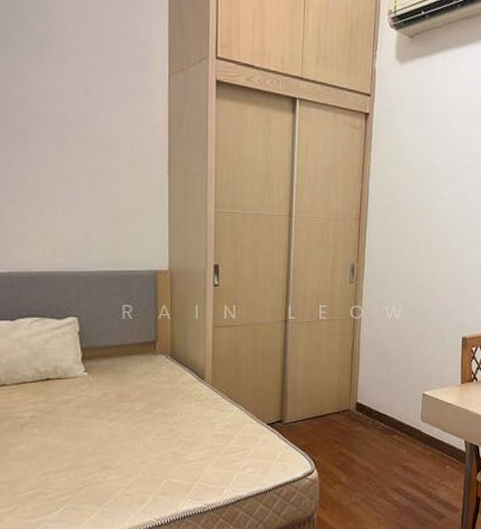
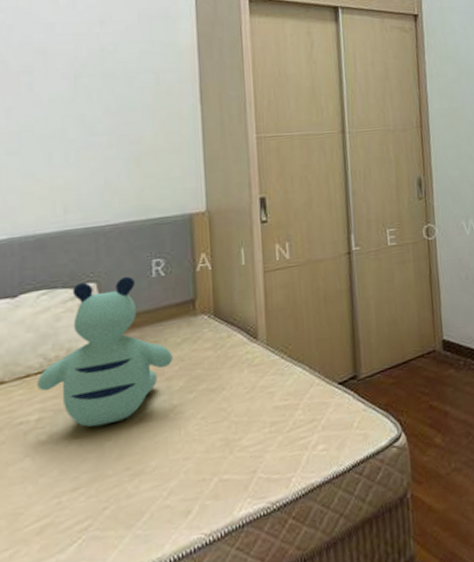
bear: none [31,315,136,429] -> present [38,276,173,428]

